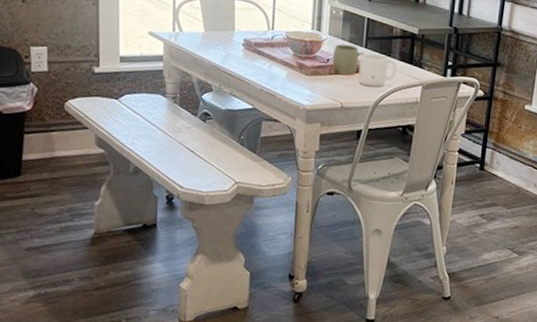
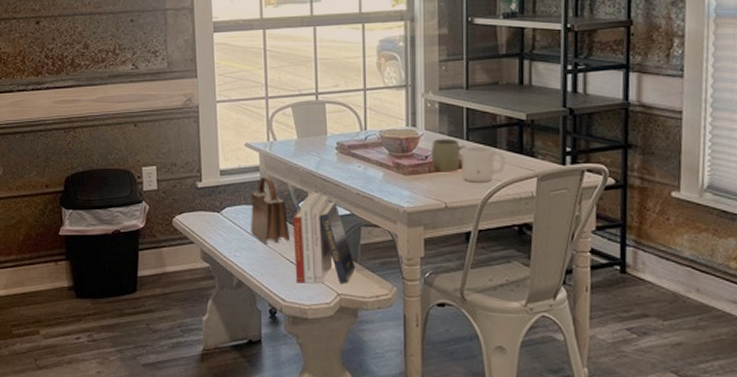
handbag: none [151,66,191,133] -> present [251,176,289,244]
books: none [194,84,255,174] -> present [292,191,356,285]

